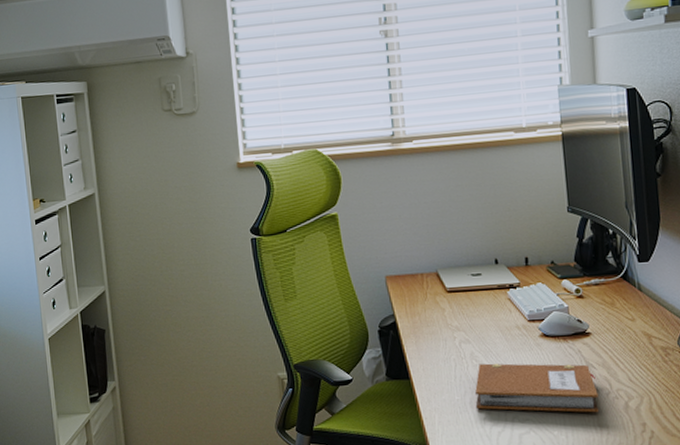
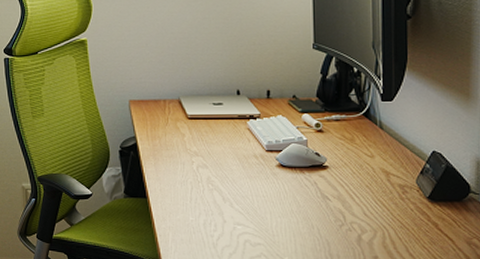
notebook: present [475,363,600,413] -> none [209,188,332,243]

